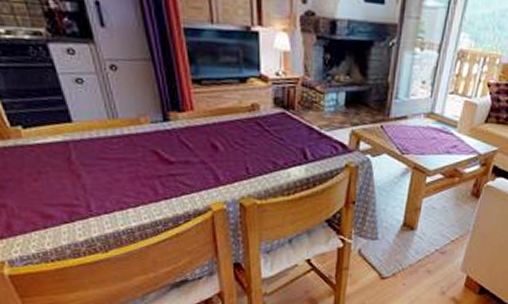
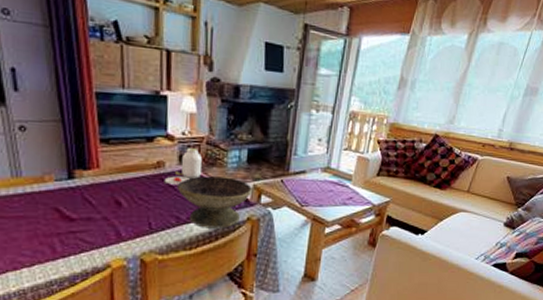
jar: none [259,90,298,130] -> present [164,148,203,185]
decorative bowl: none [272,120,351,175] -> present [176,176,253,229]

